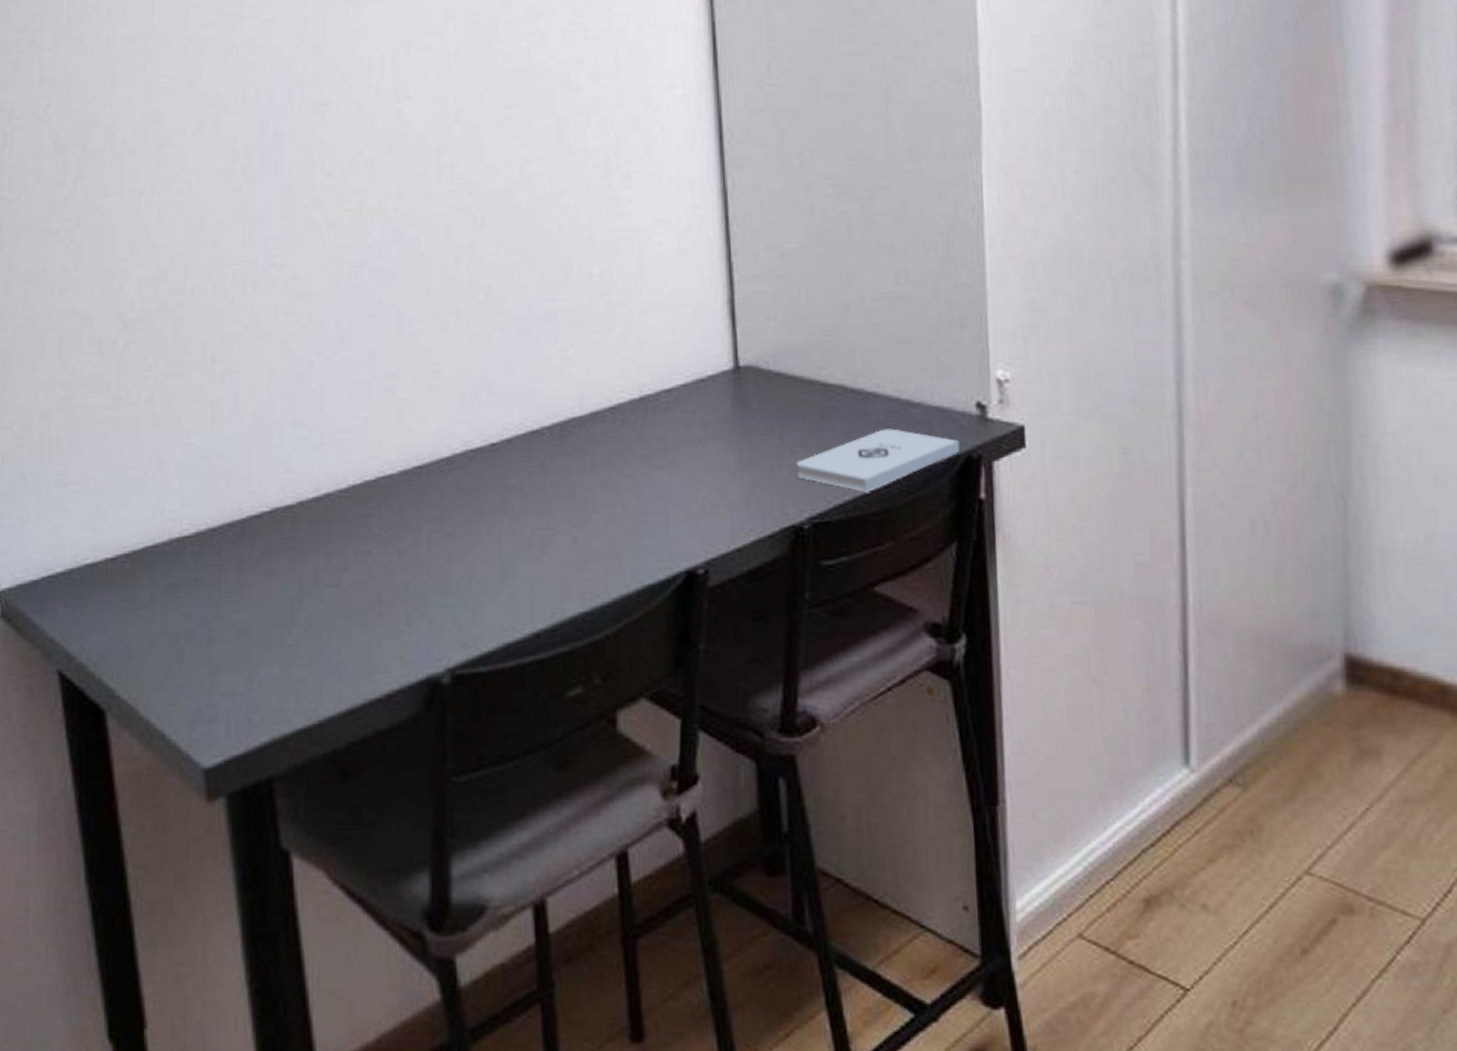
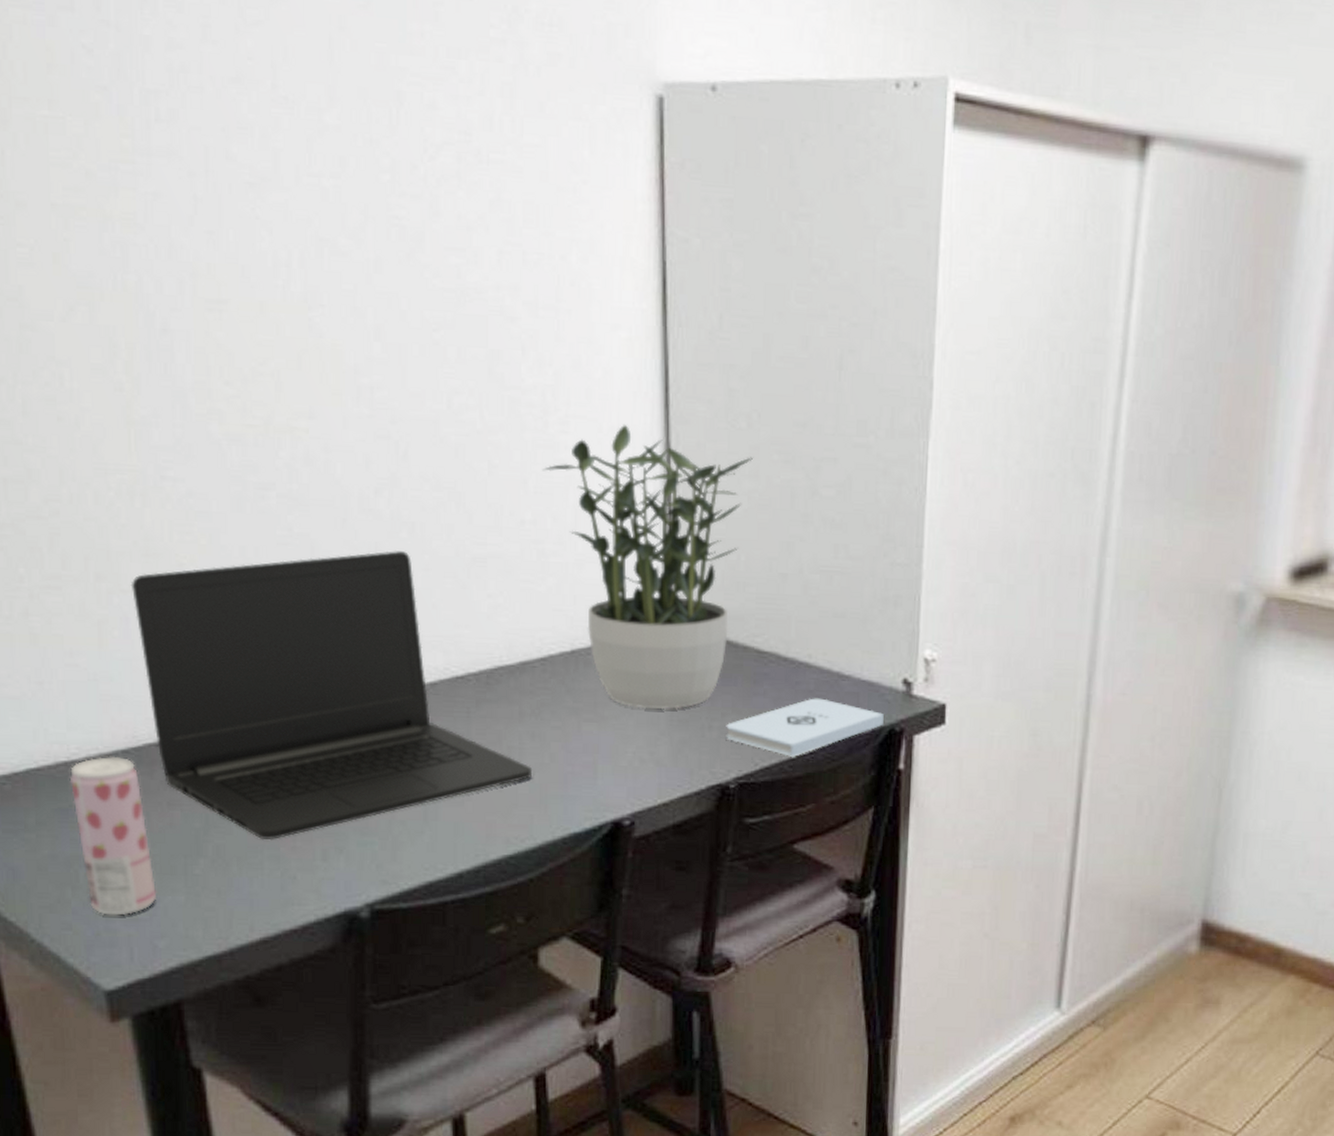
beverage can: none [181,531,254,690] -> present [69,757,157,916]
laptop: none [240,313,606,607] -> present [130,551,533,841]
potted plant: none [608,174,807,451] -> present [543,424,753,710]

